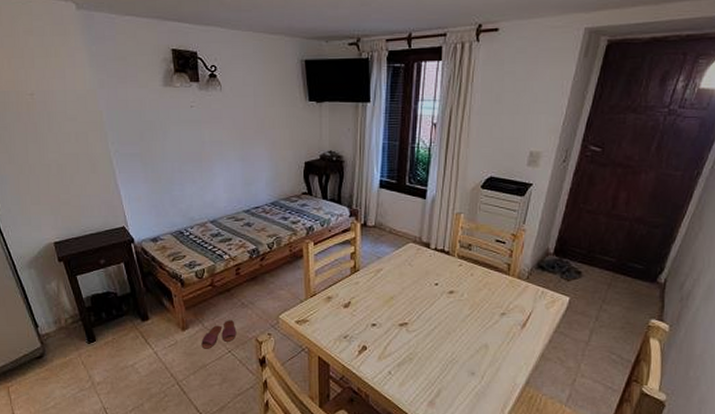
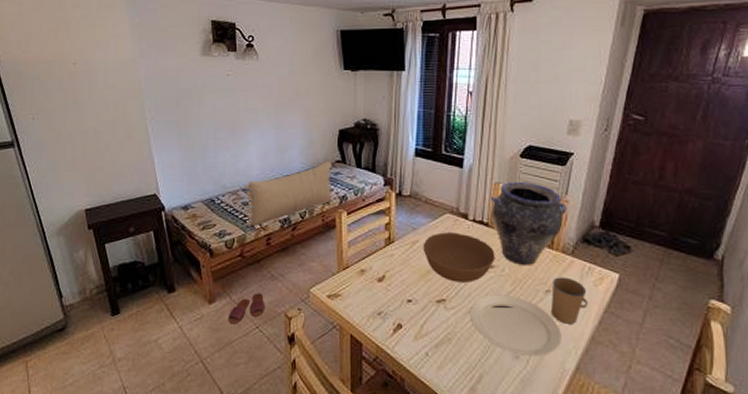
pillow: none [212,193,299,258] -> present [245,161,332,227]
bowl: none [387,261,455,307] -> present [423,232,495,282]
plate: none [430,318,514,373] -> present [470,294,561,357]
vase: none [451,211,524,291] -> present [490,181,567,266]
cup: none [506,301,540,343] -> present [551,277,589,324]

